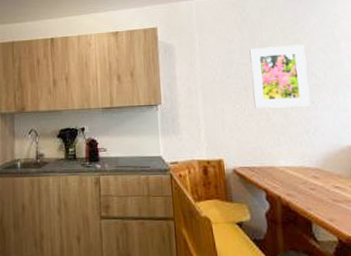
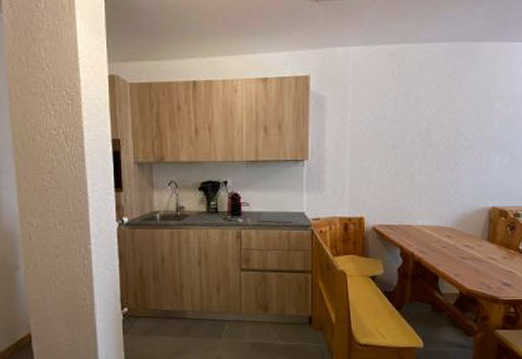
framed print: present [249,45,311,108] -> none [401,103,458,168]

